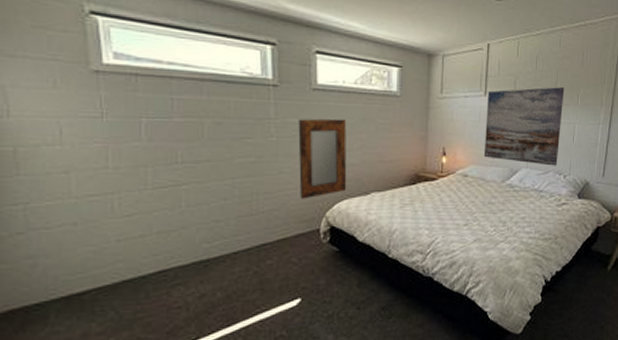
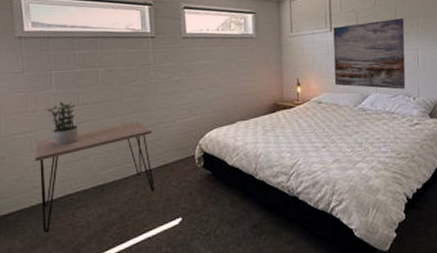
desk: none [118,187,270,315] -> present [35,121,154,233]
potted plant: none [135,159,175,212] -> present [48,102,78,146]
home mirror: present [298,118,347,199] -> none [172,60,216,130]

